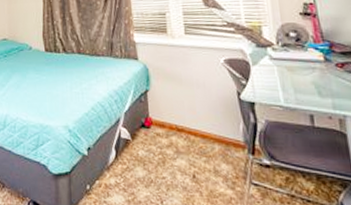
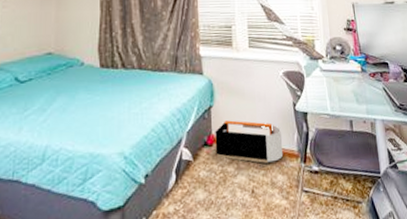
storage bin: none [152,105,227,150] -> present [215,120,284,163]

